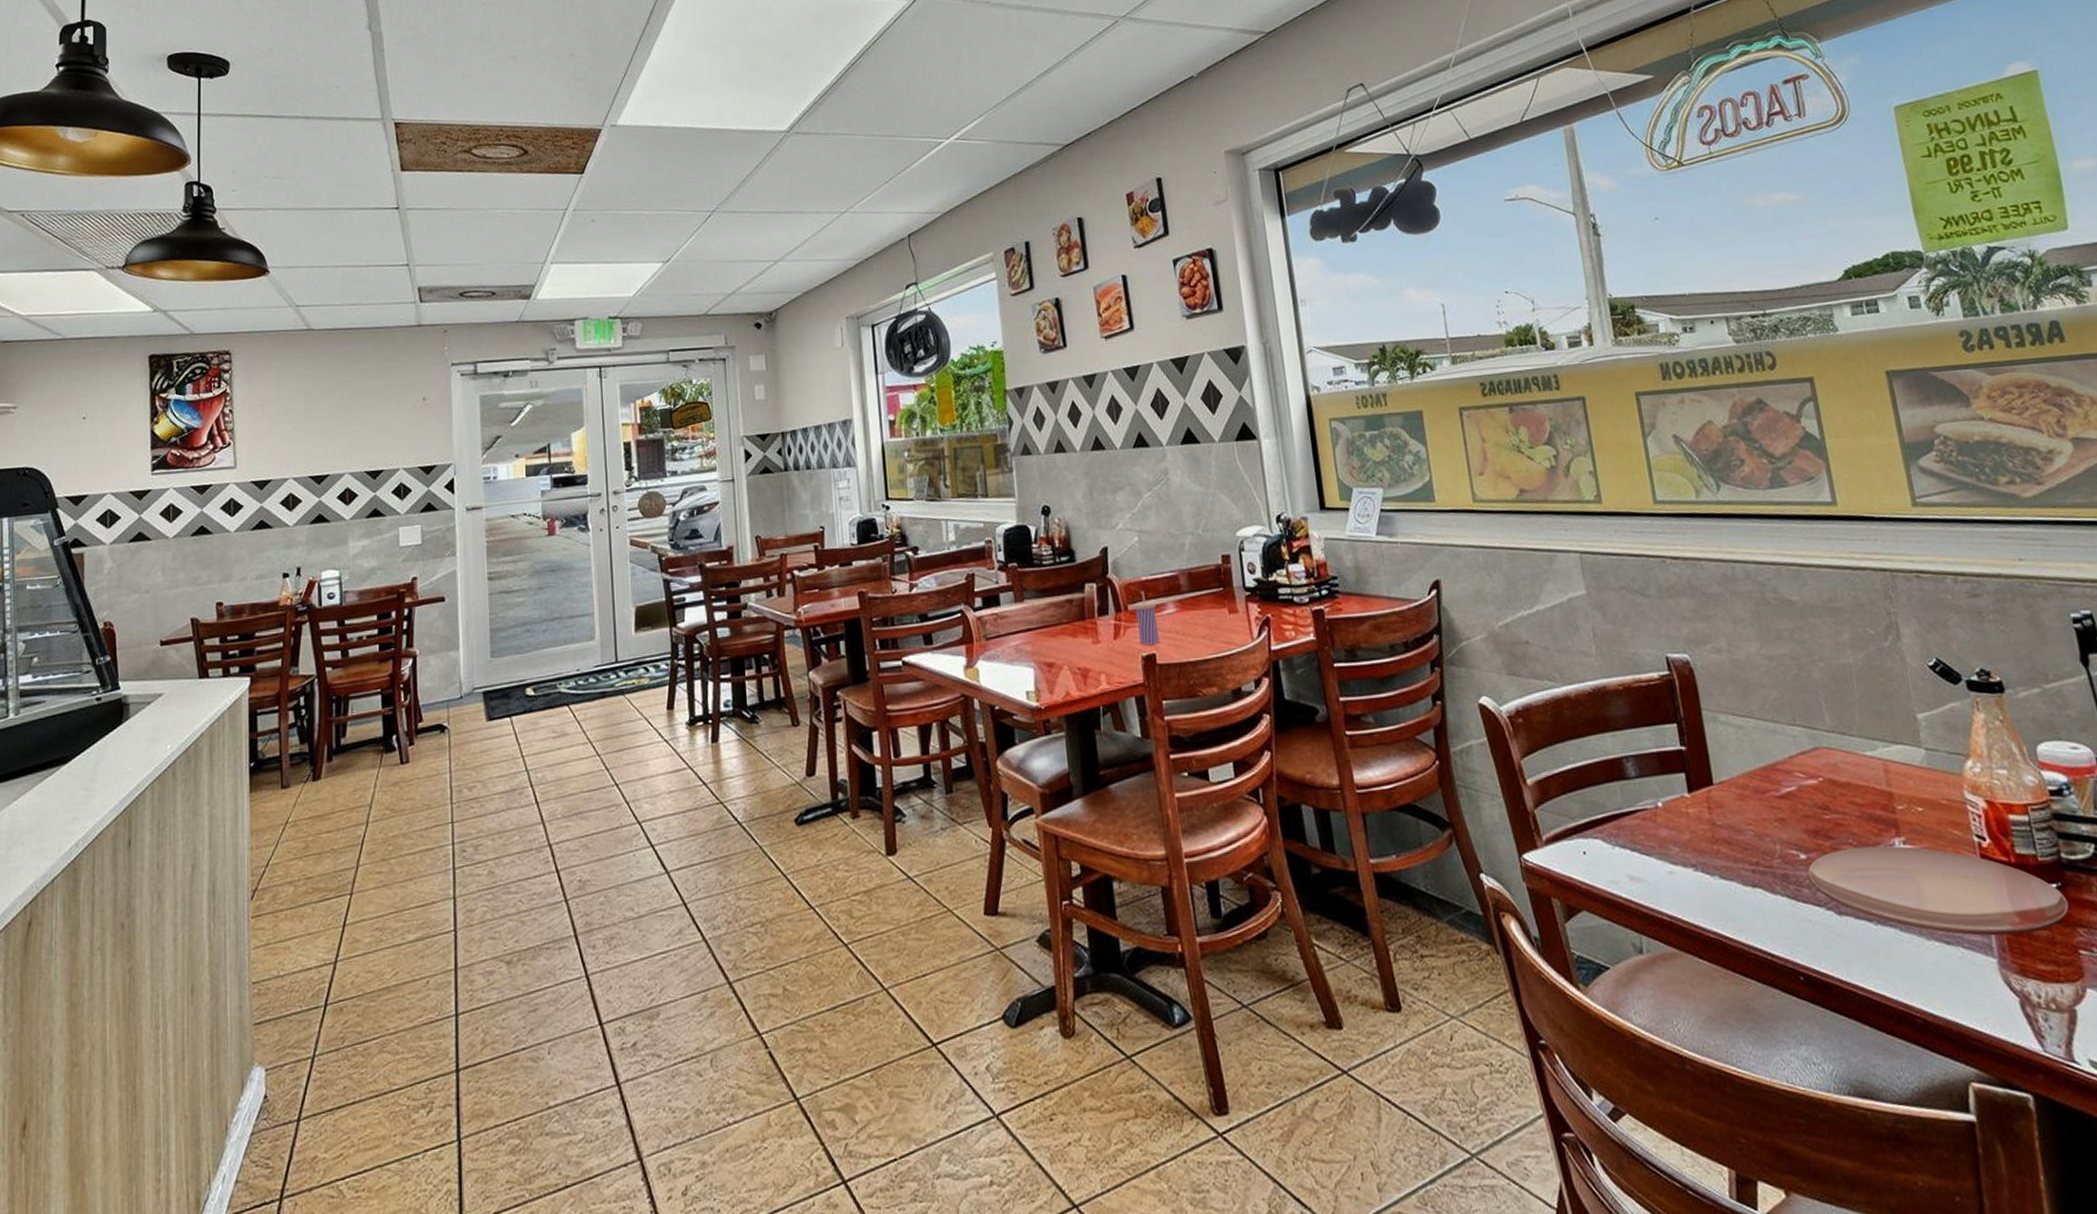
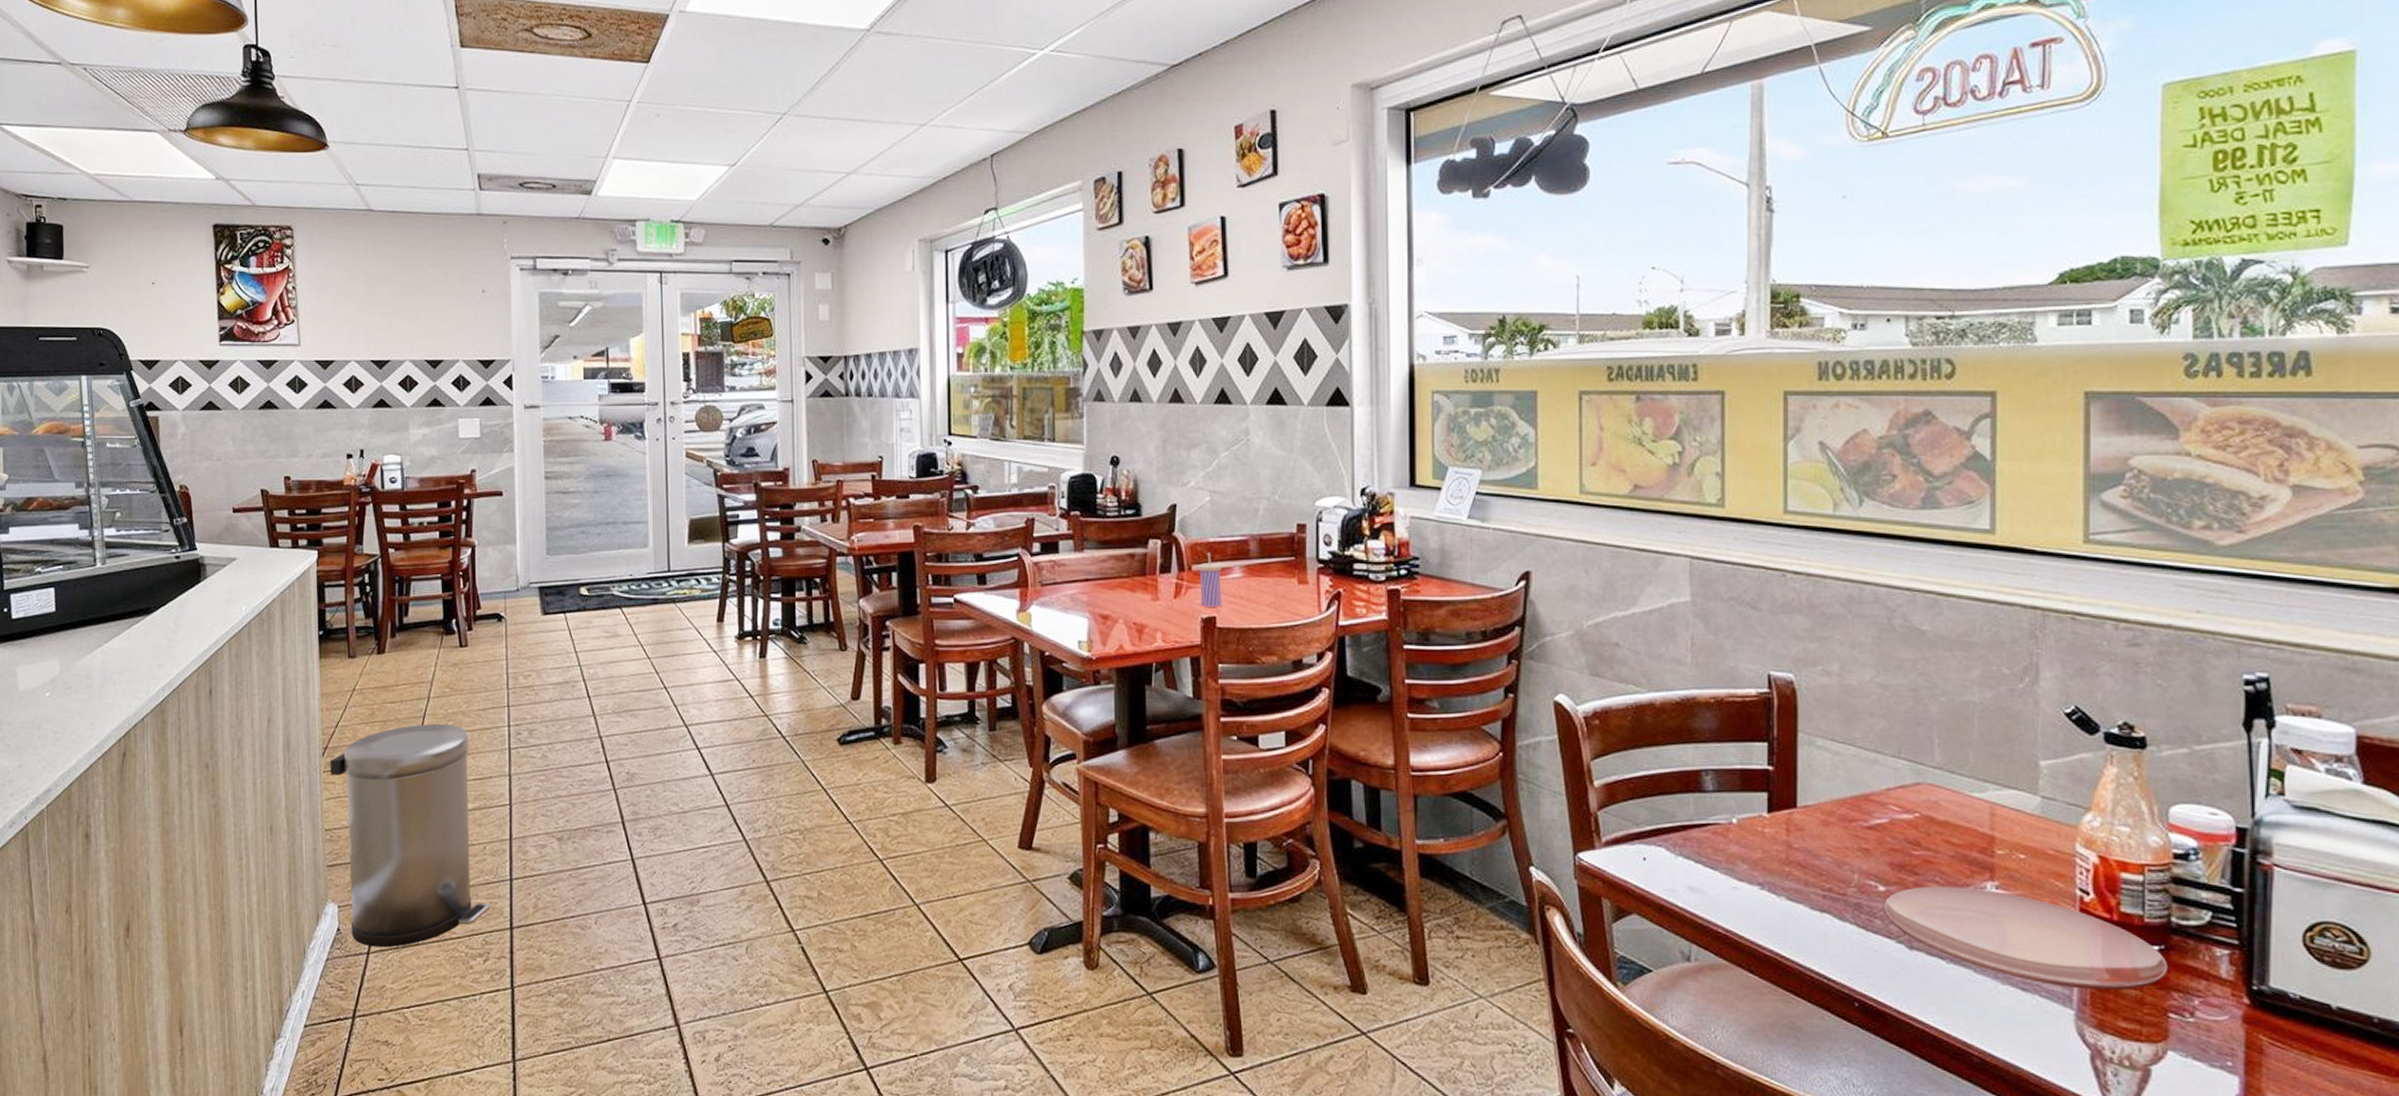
pedal bin: none [260,849,435,1112] -> present [330,724,491,948]

